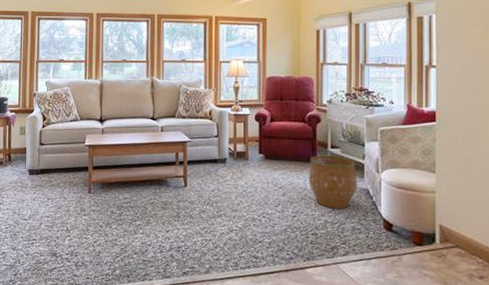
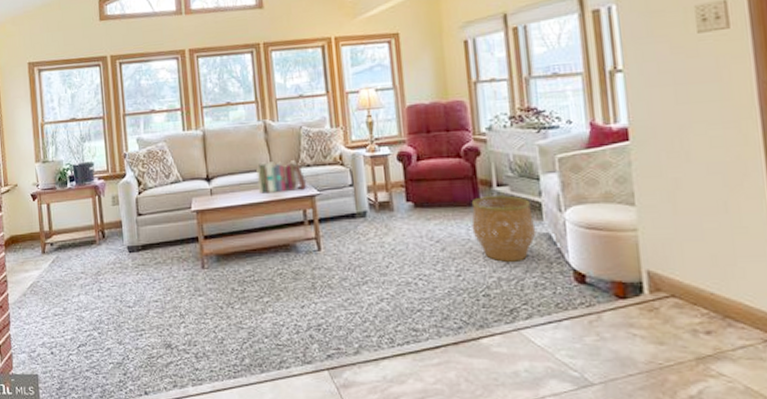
books: none [141,110,181,137] -> present [256,160,307,194]

